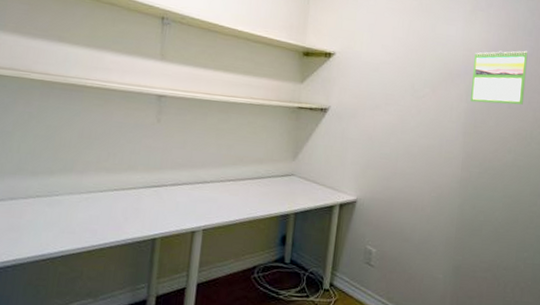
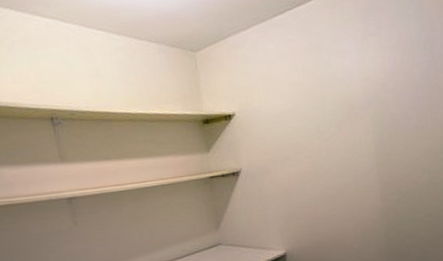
calendar: present [470,50,528,105] -> none [373,66,429,131]

